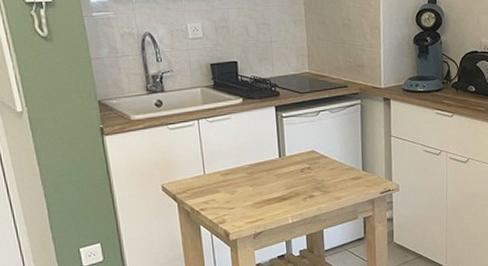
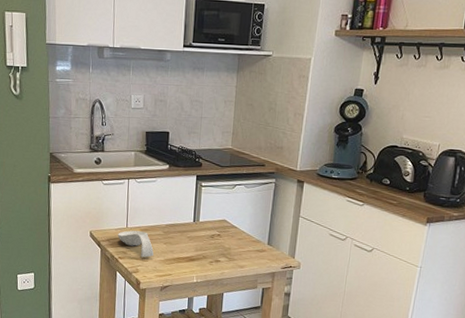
spoon rest: none [195,176,240,205] -> present [118,230,154,258]

